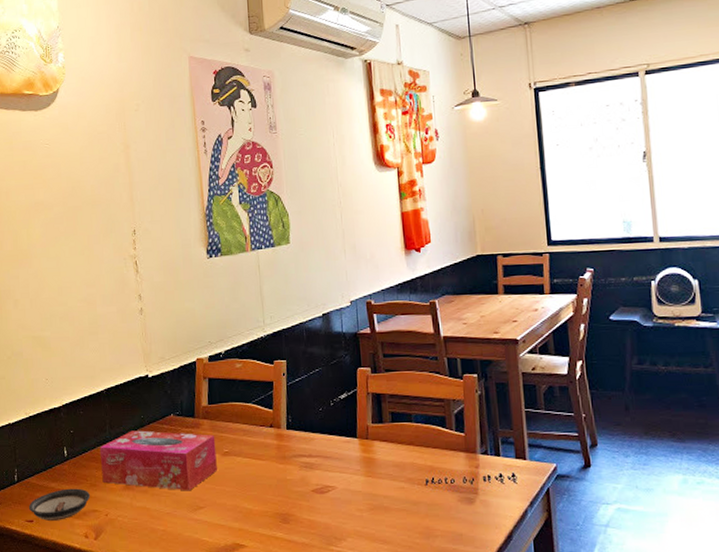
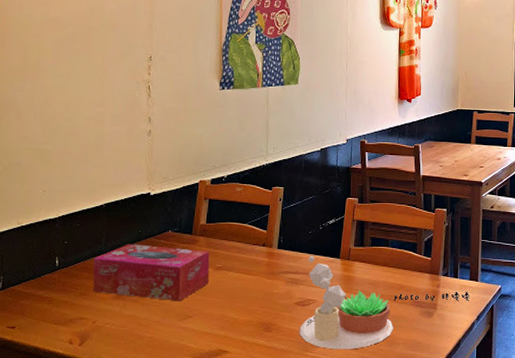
saucer: present [29,488,90,521] -> none [12,297,78,327]
succulent plant: none [320,435,428,543] -> present [299,255,394,350]

